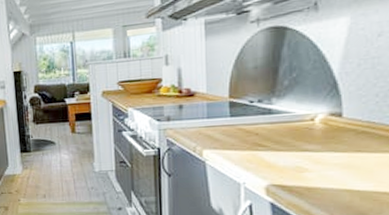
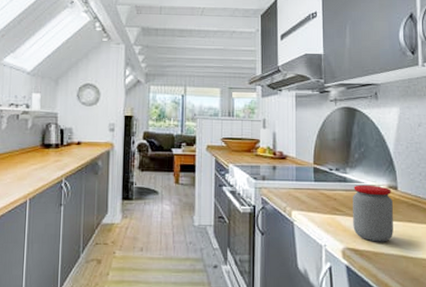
jar: none [280,114,335,177] -> present [353,184,393,242]

